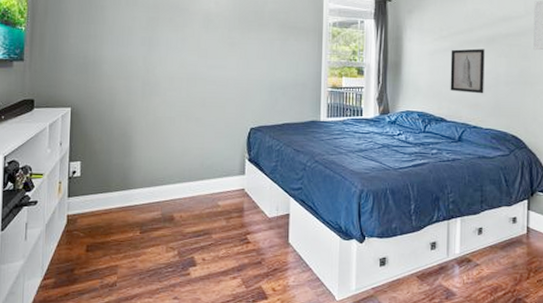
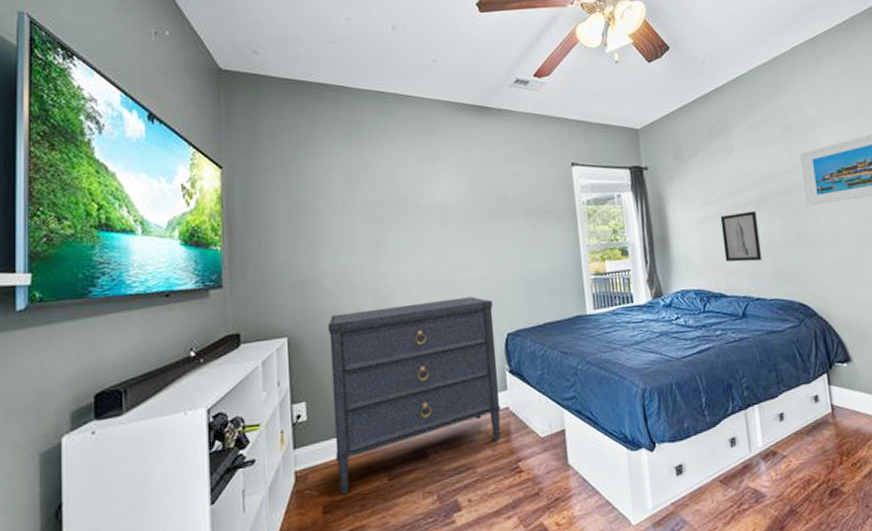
dresser: none [100,93,242,239] -> present [327,297,501,495]

